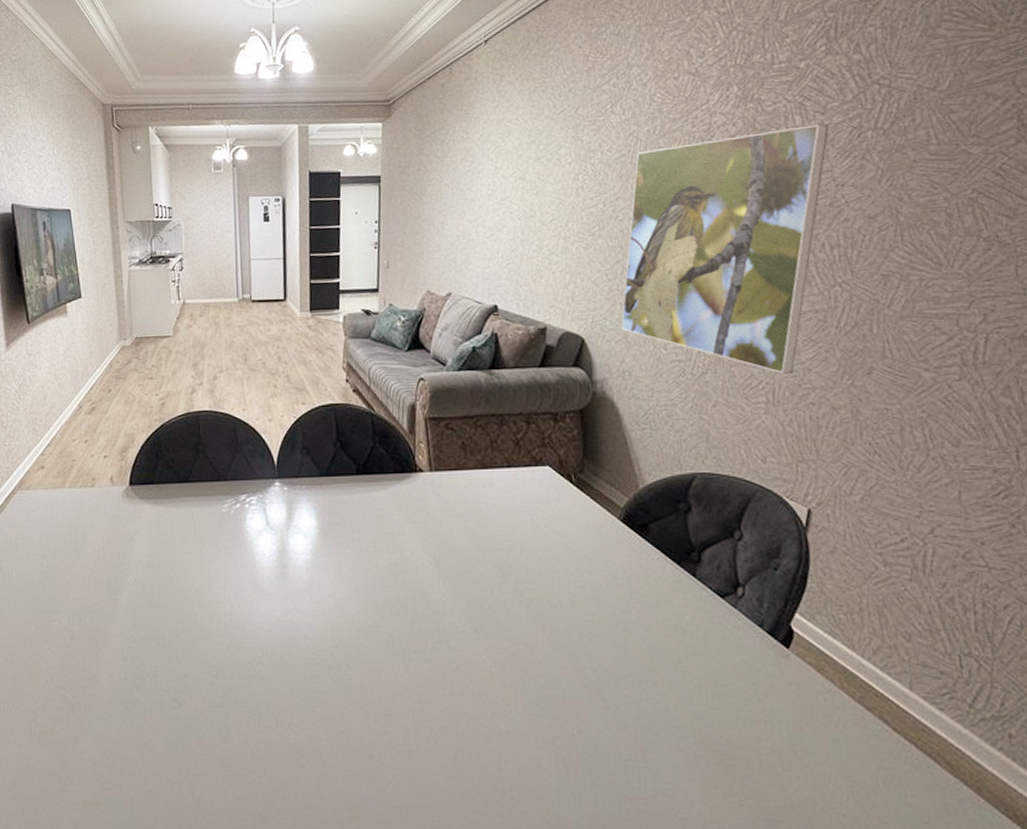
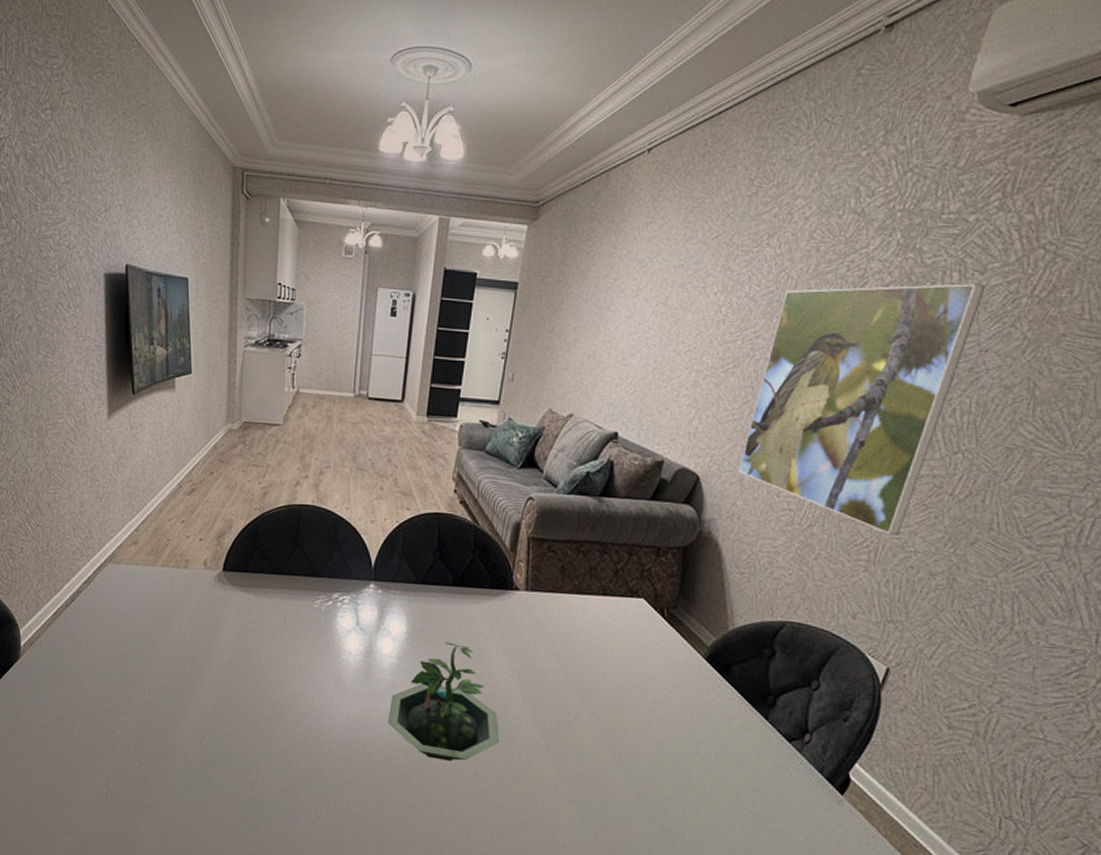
terrarium: none [309,532,426,656] -> present [387,642,500,761]

